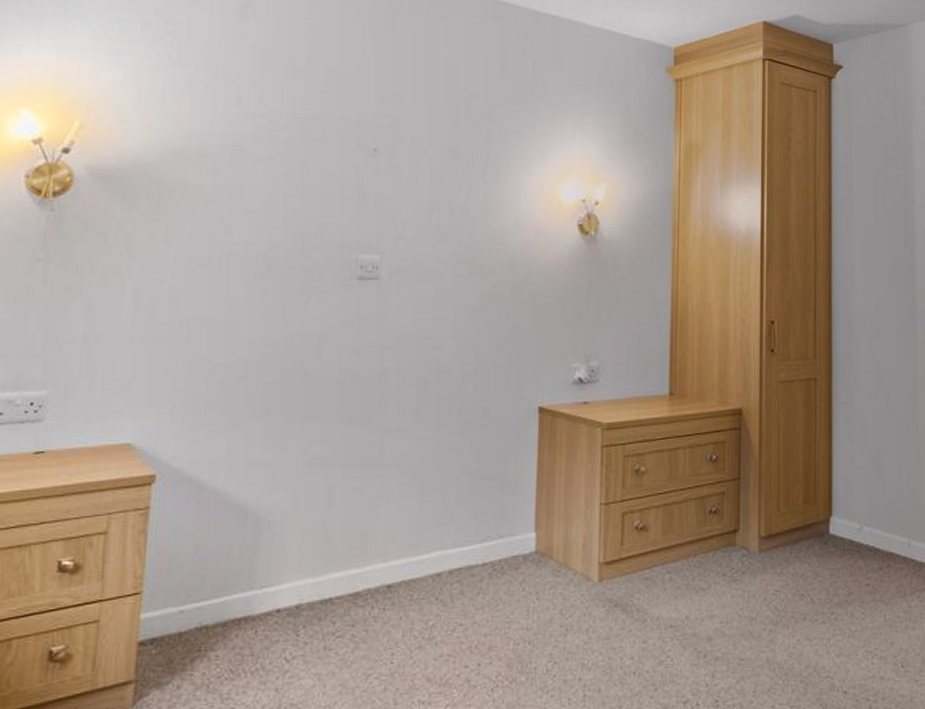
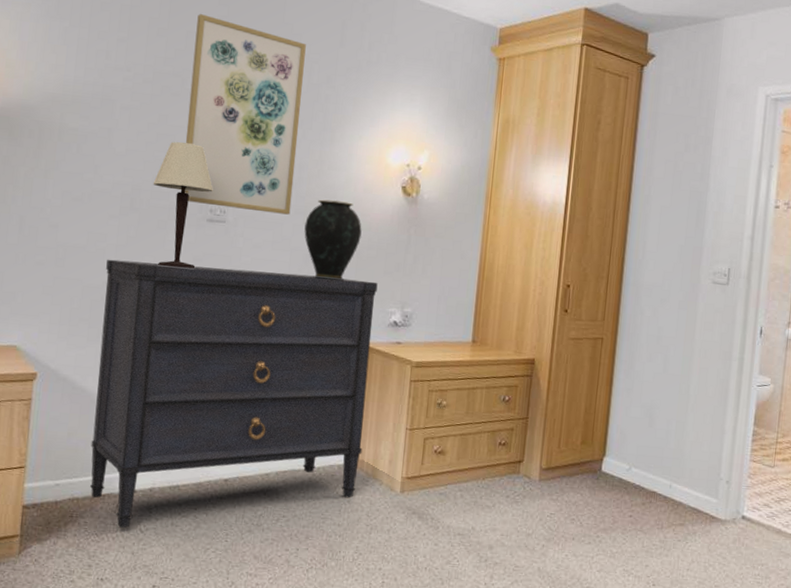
dresser: none [222,331,557,659] -> present [90,259,378,528]
table lamp: none [293,192,363,335] -> present [153,142,213,269]
wall art: none [329,51,463,265] -> present [185,14,306,215]
vase: none [470,245,536,336] -> present [304,199,362,281]

